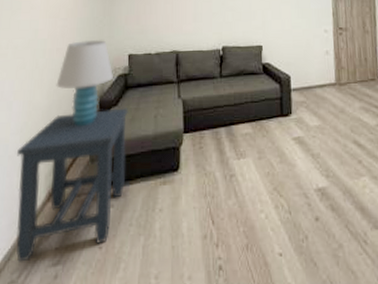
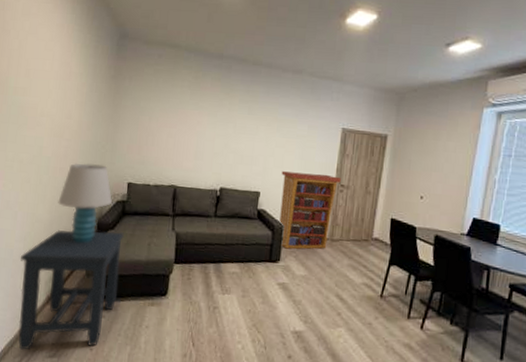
bookcase: none [280,19,339,100] -> present [279,171,341,249]

